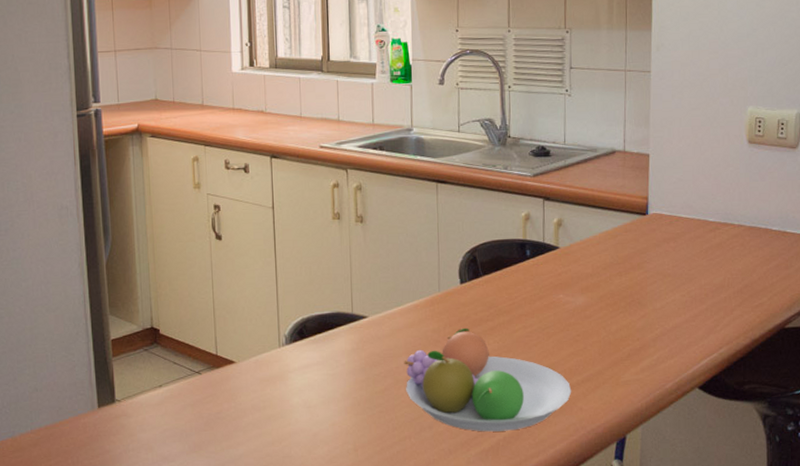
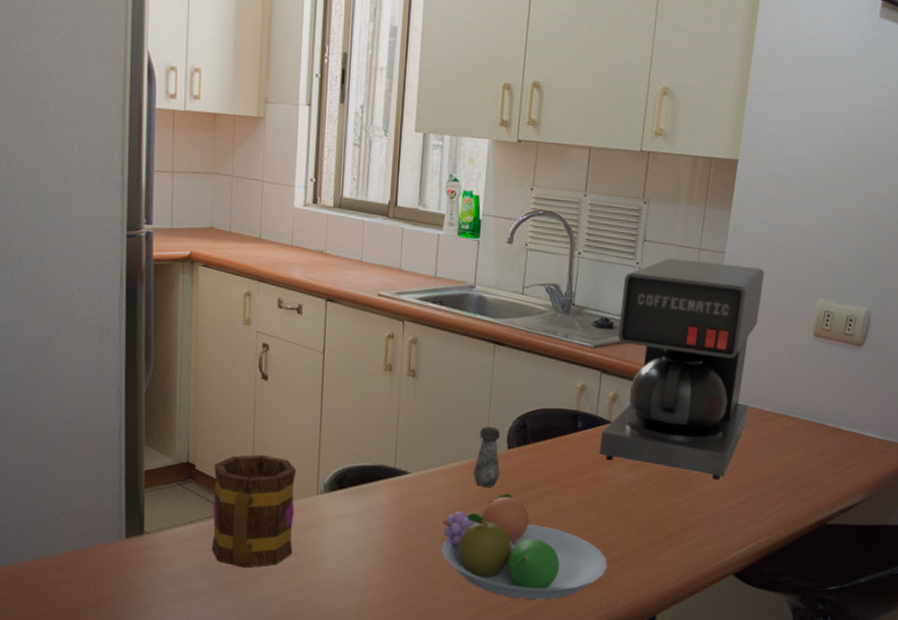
mug: none [178,312,261,427] -> present [211,454,297,568]
salt shaker: none [429,263,456,324] -> present [473,426,501,487]
coffee maker: none [551,82,693,294] -> present [600,258,765,480]

